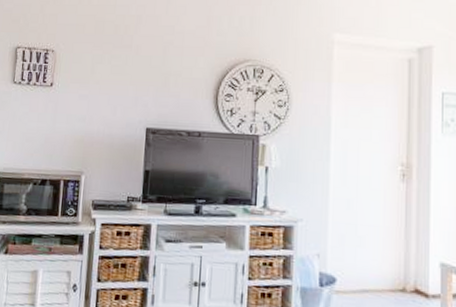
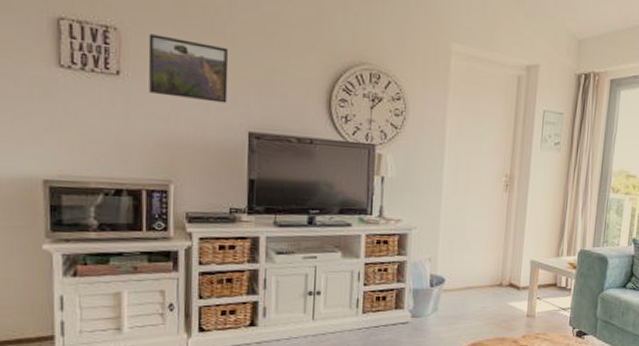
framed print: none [72,52,133,104] -> present [148,34,229,104]

